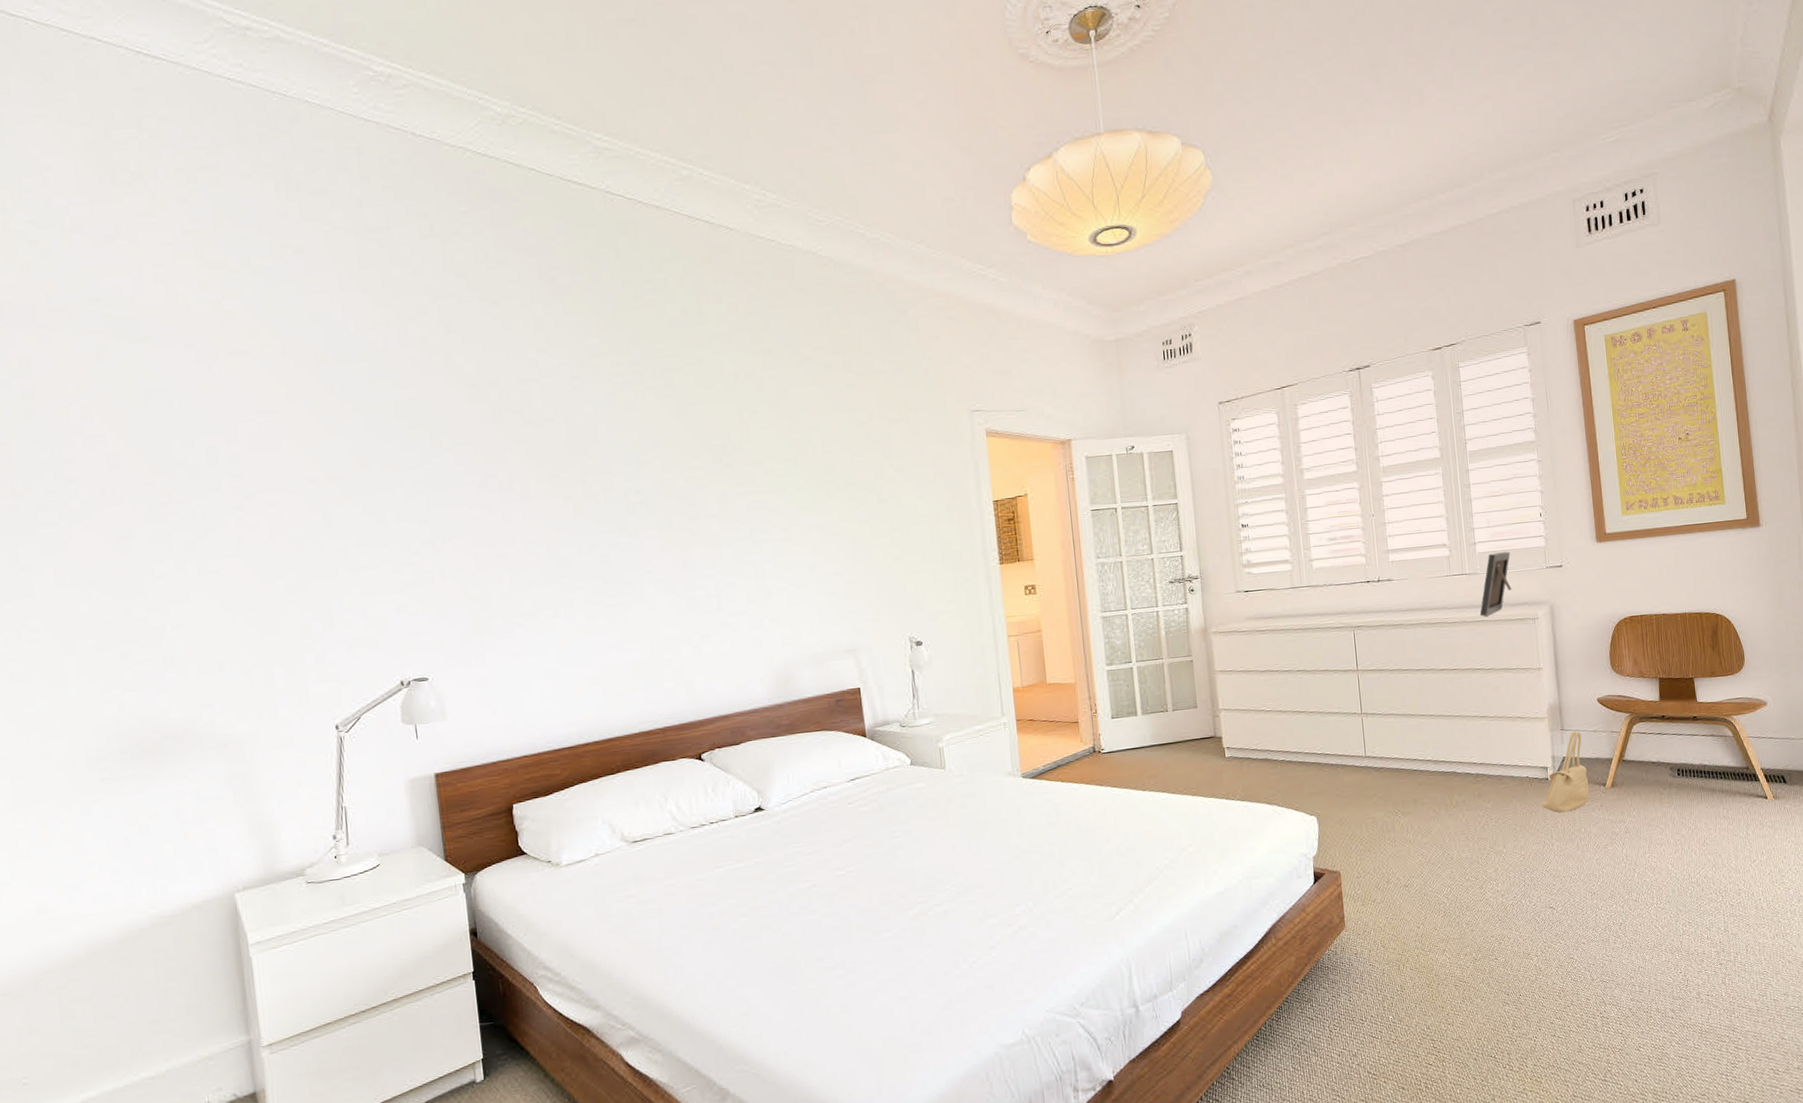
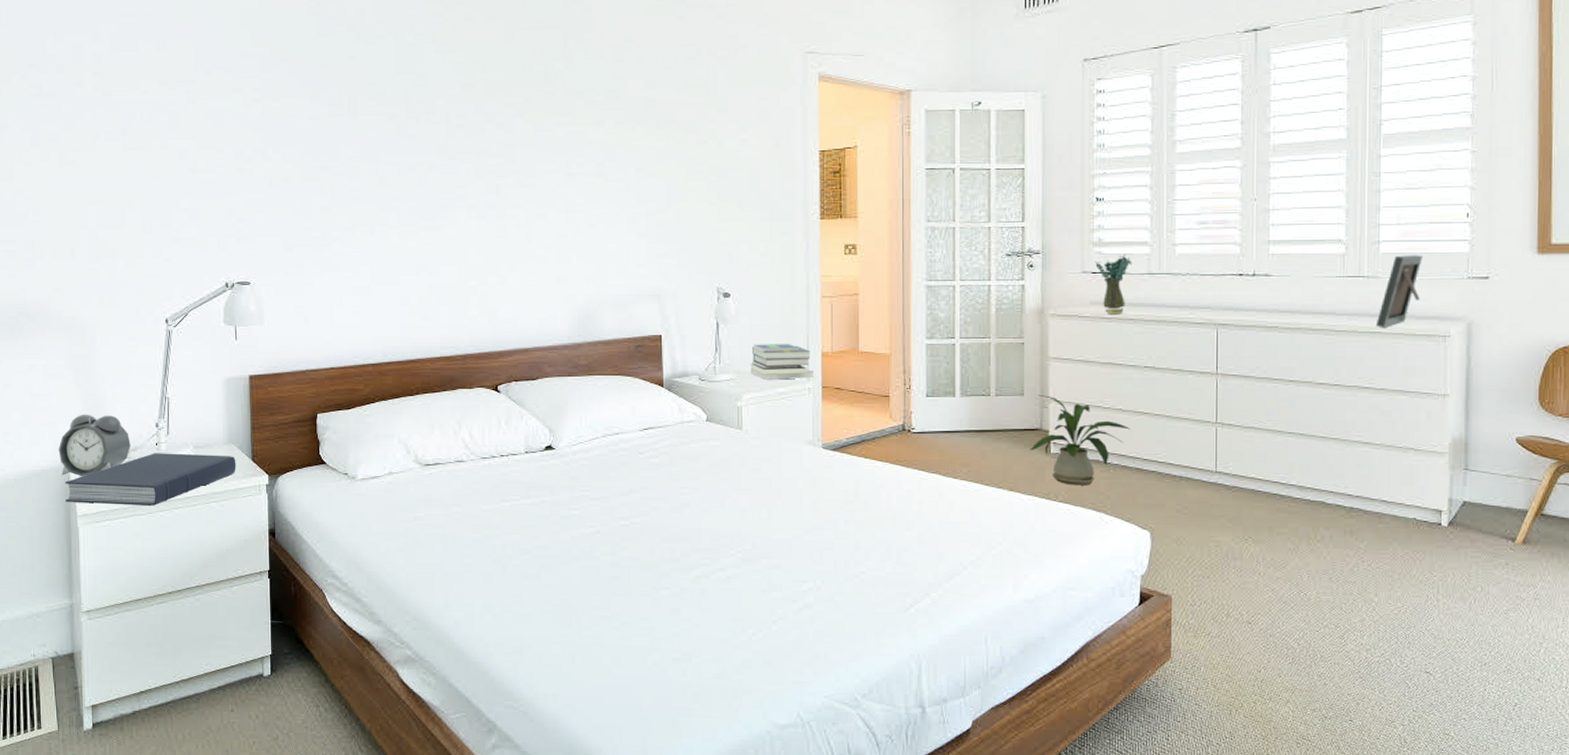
alarm clock: none [220,833,306,904] -> present [58,414,131,477]
book: none [231,859,428,932] -> present [65,453,236,507]
books: none [947,683,1007,720] -> present [750,344,813,380]
house plant: none [1207,705,1292,785] -> present [1029,395,1131,486]
vase: none [1246,572,1278,629] -> present [1095,253,1132,316]
handbag: present [1541,731,1590,813] -> none [1428,473,1494,566]

